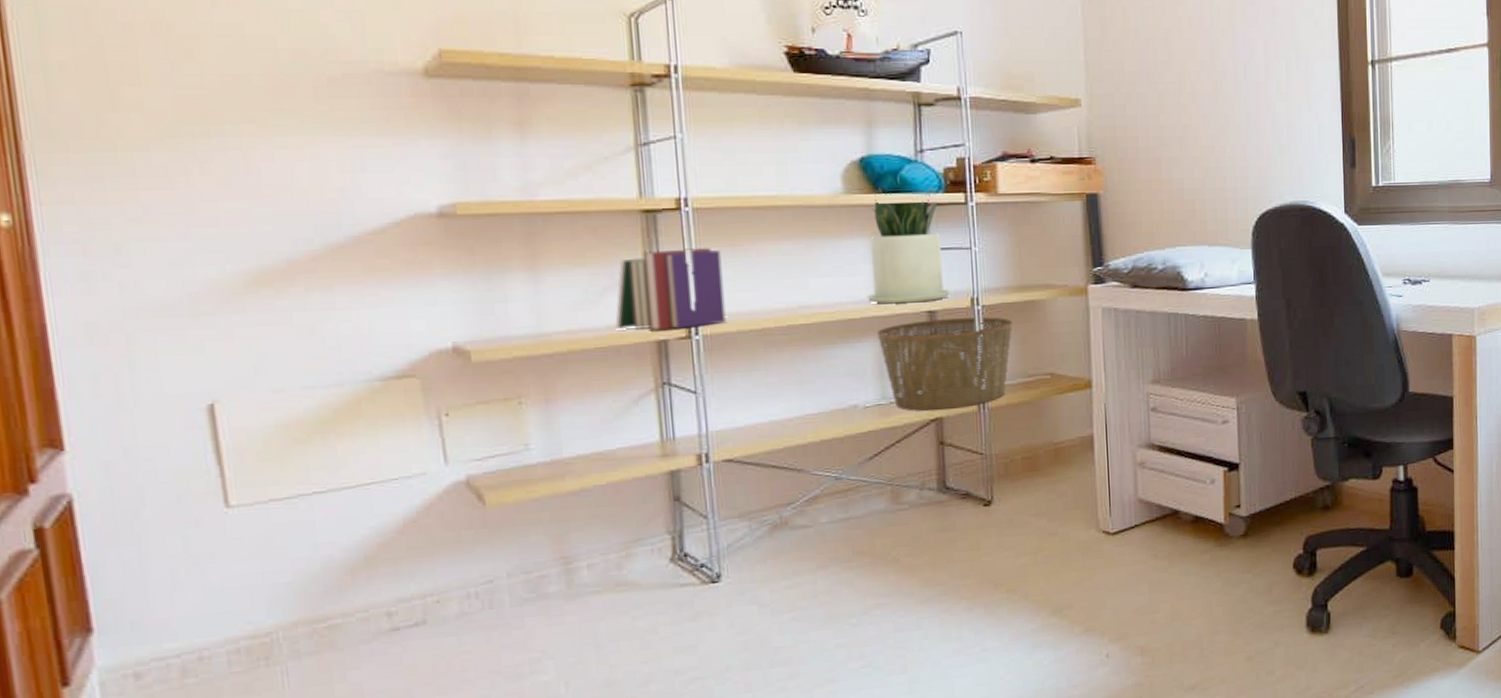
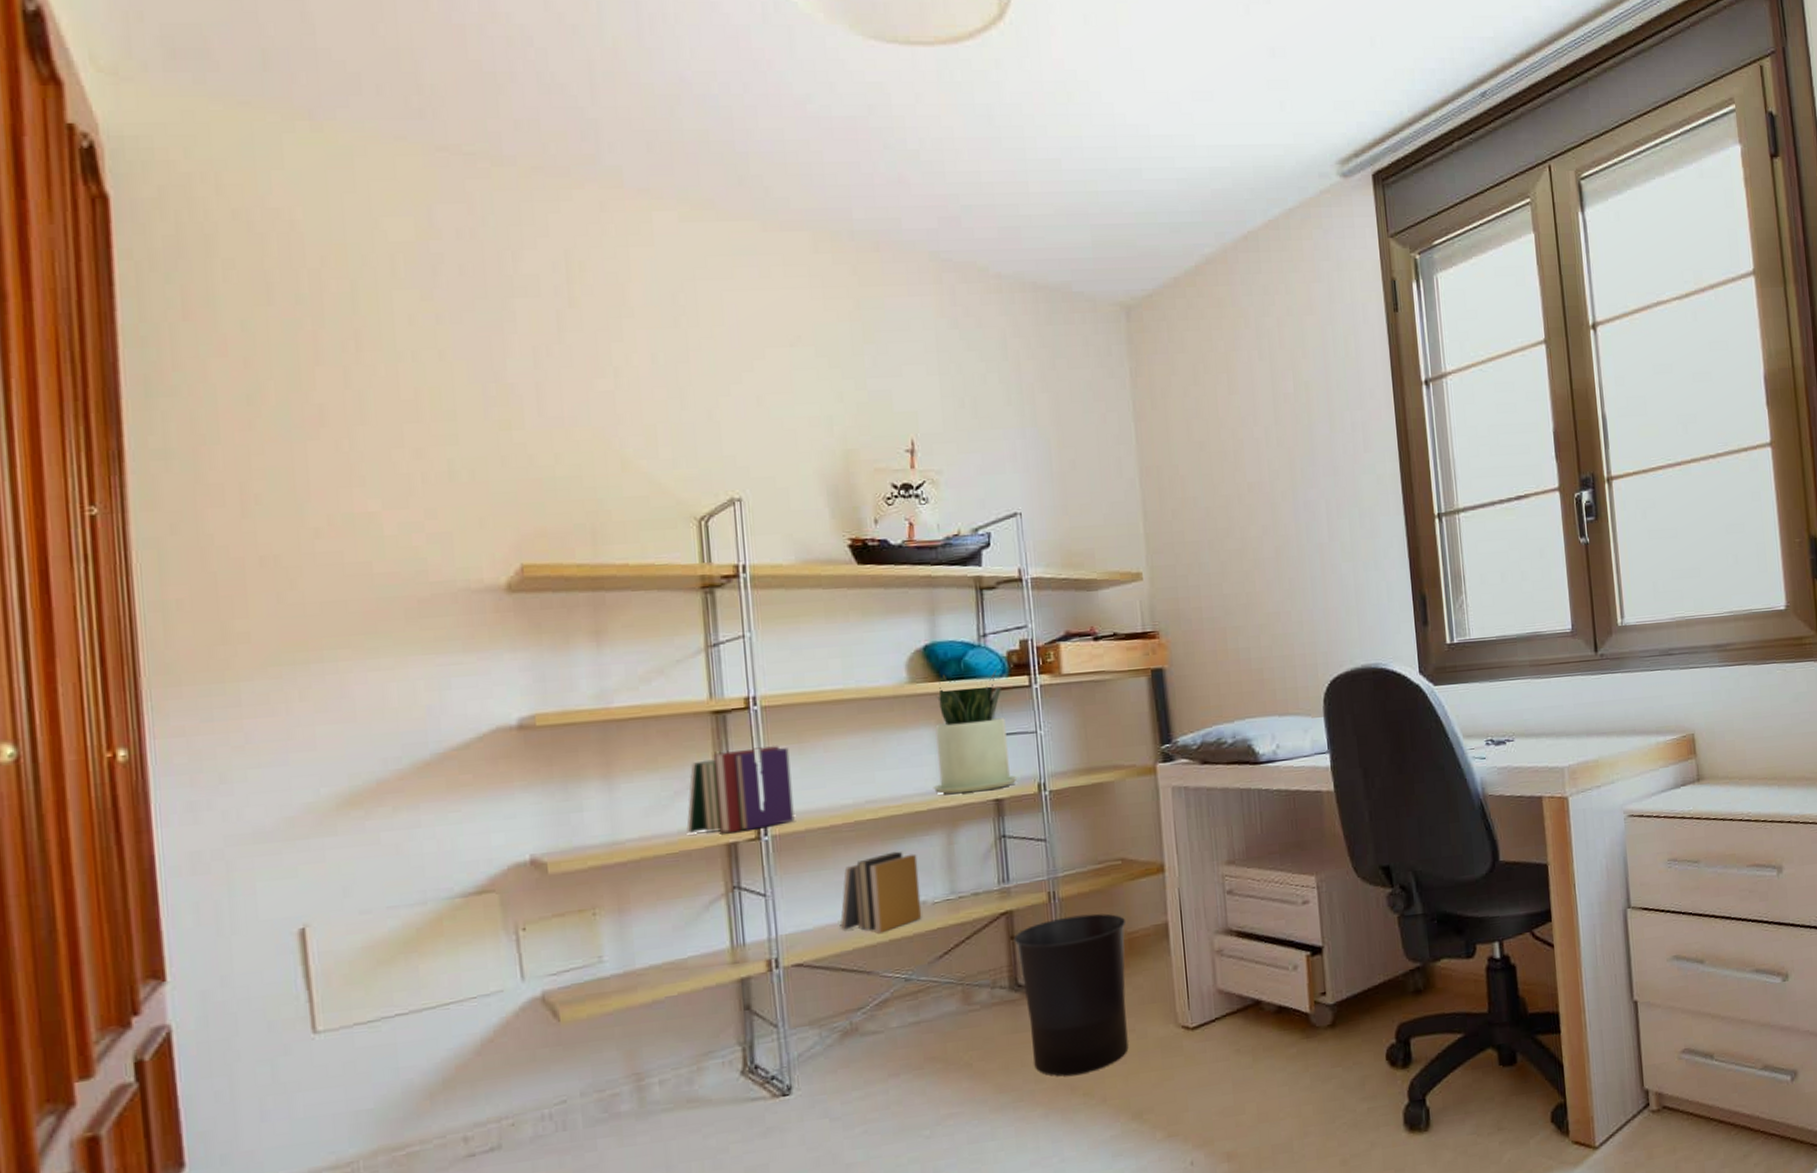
books: none [771,356,853,434] -> present [840,851,922,934]
basket: present [876,317,1014,411] -> none [943,802,1082,905]
waste bin: none [943,424,1053,573] -> present [1013,913,1129,1076]

